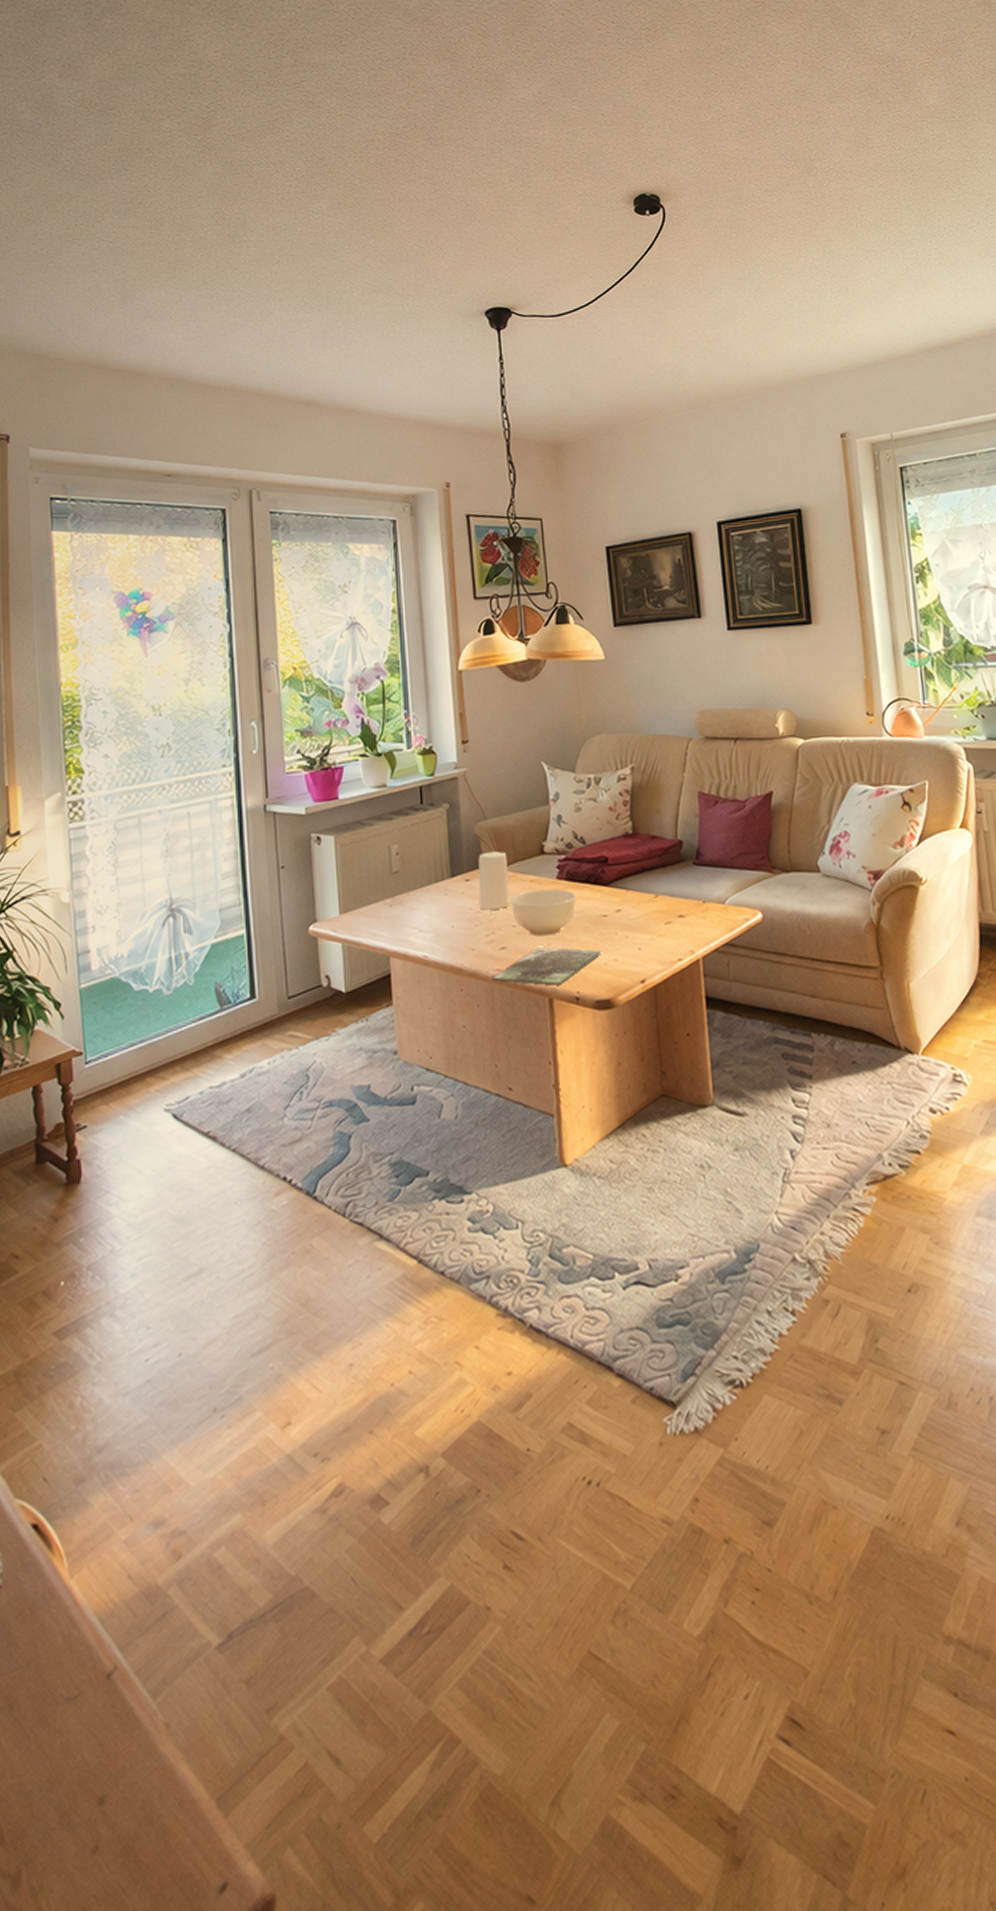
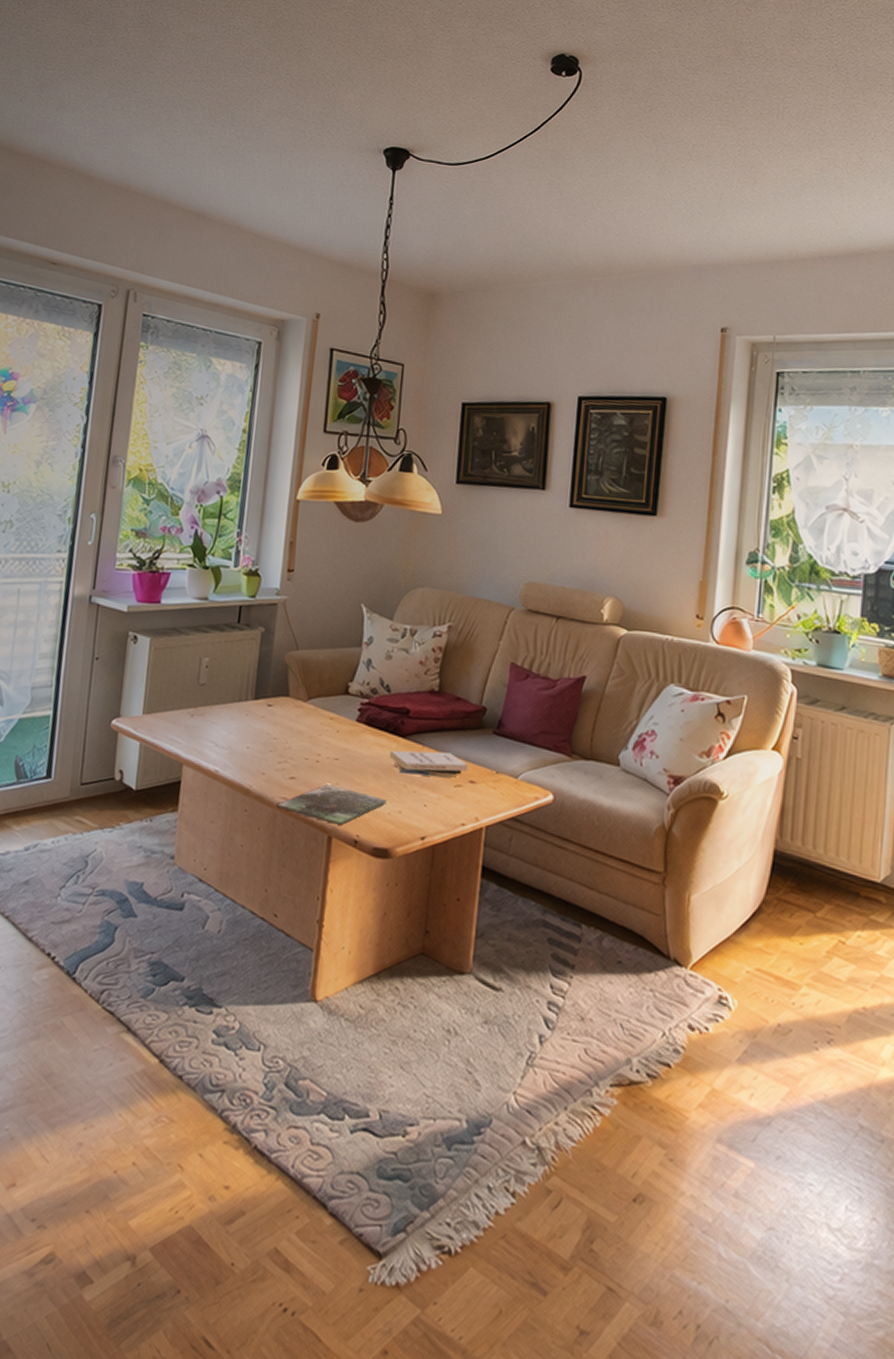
candle: present [478,851,511,910] -> none [276,681,312,740]
bowl: present [511,889,576,936] -> none [307,727,372,775]
books: none [595,892,676,923] -> present [389,750,469,779]

